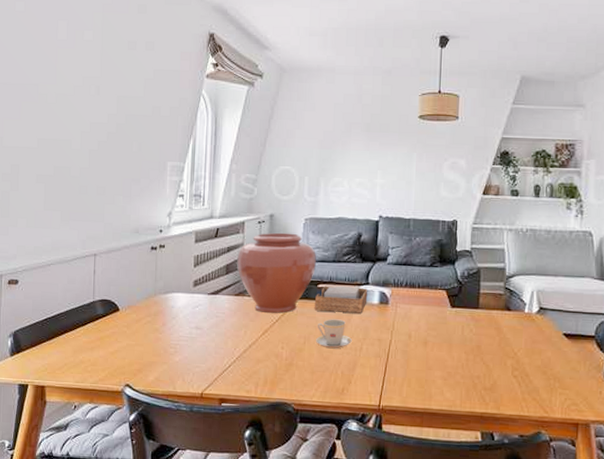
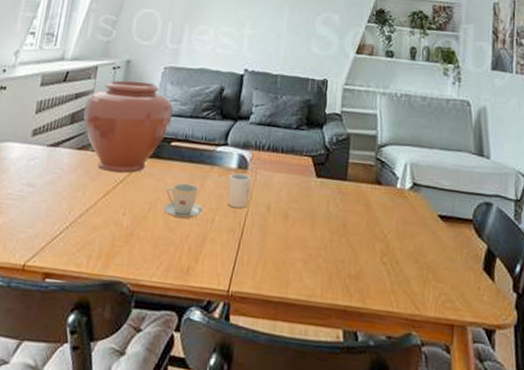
napkin holder: present [314,285,368,313] -> none [164,144,226,178]
mug: none [371,307,393,338] -> present [227,173,252,209]

